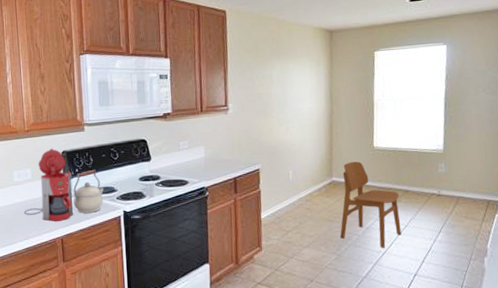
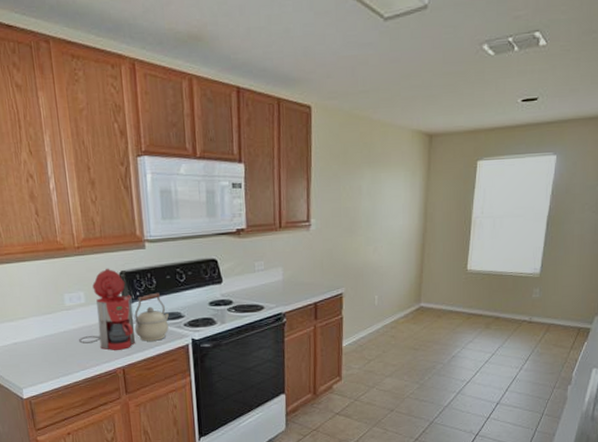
dining chair: present [340,161,402,248] -> none [425,285,490,377]

